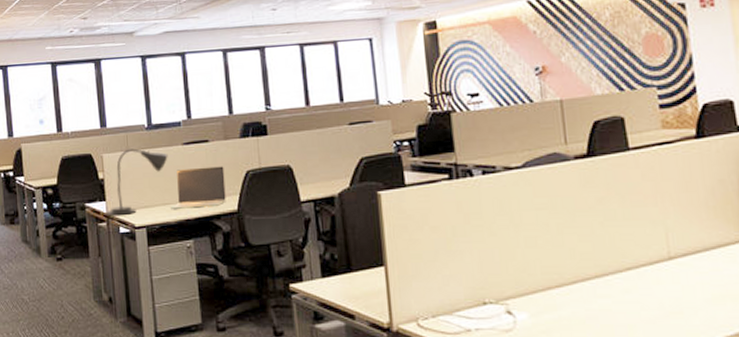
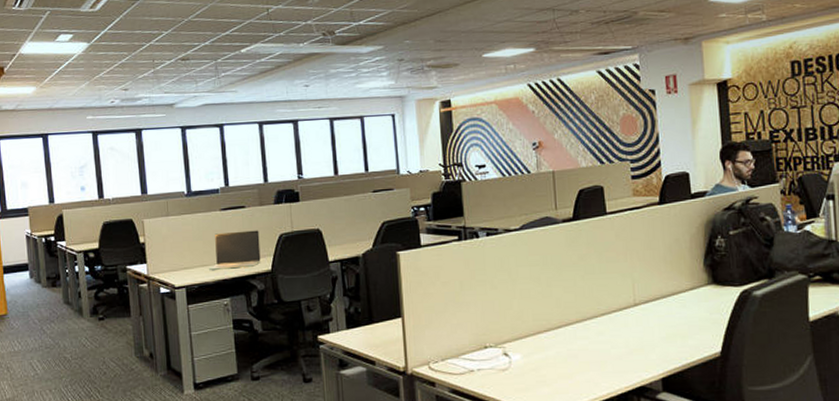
desk lamp: present [105,148,168,217] -> none [146,214,207,278]

